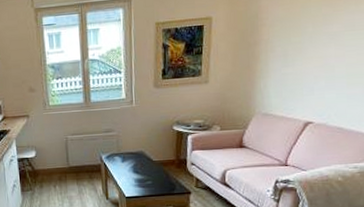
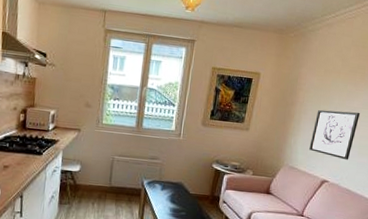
wall art: none [283,37,343,95] -> present [309,109,361,160]

